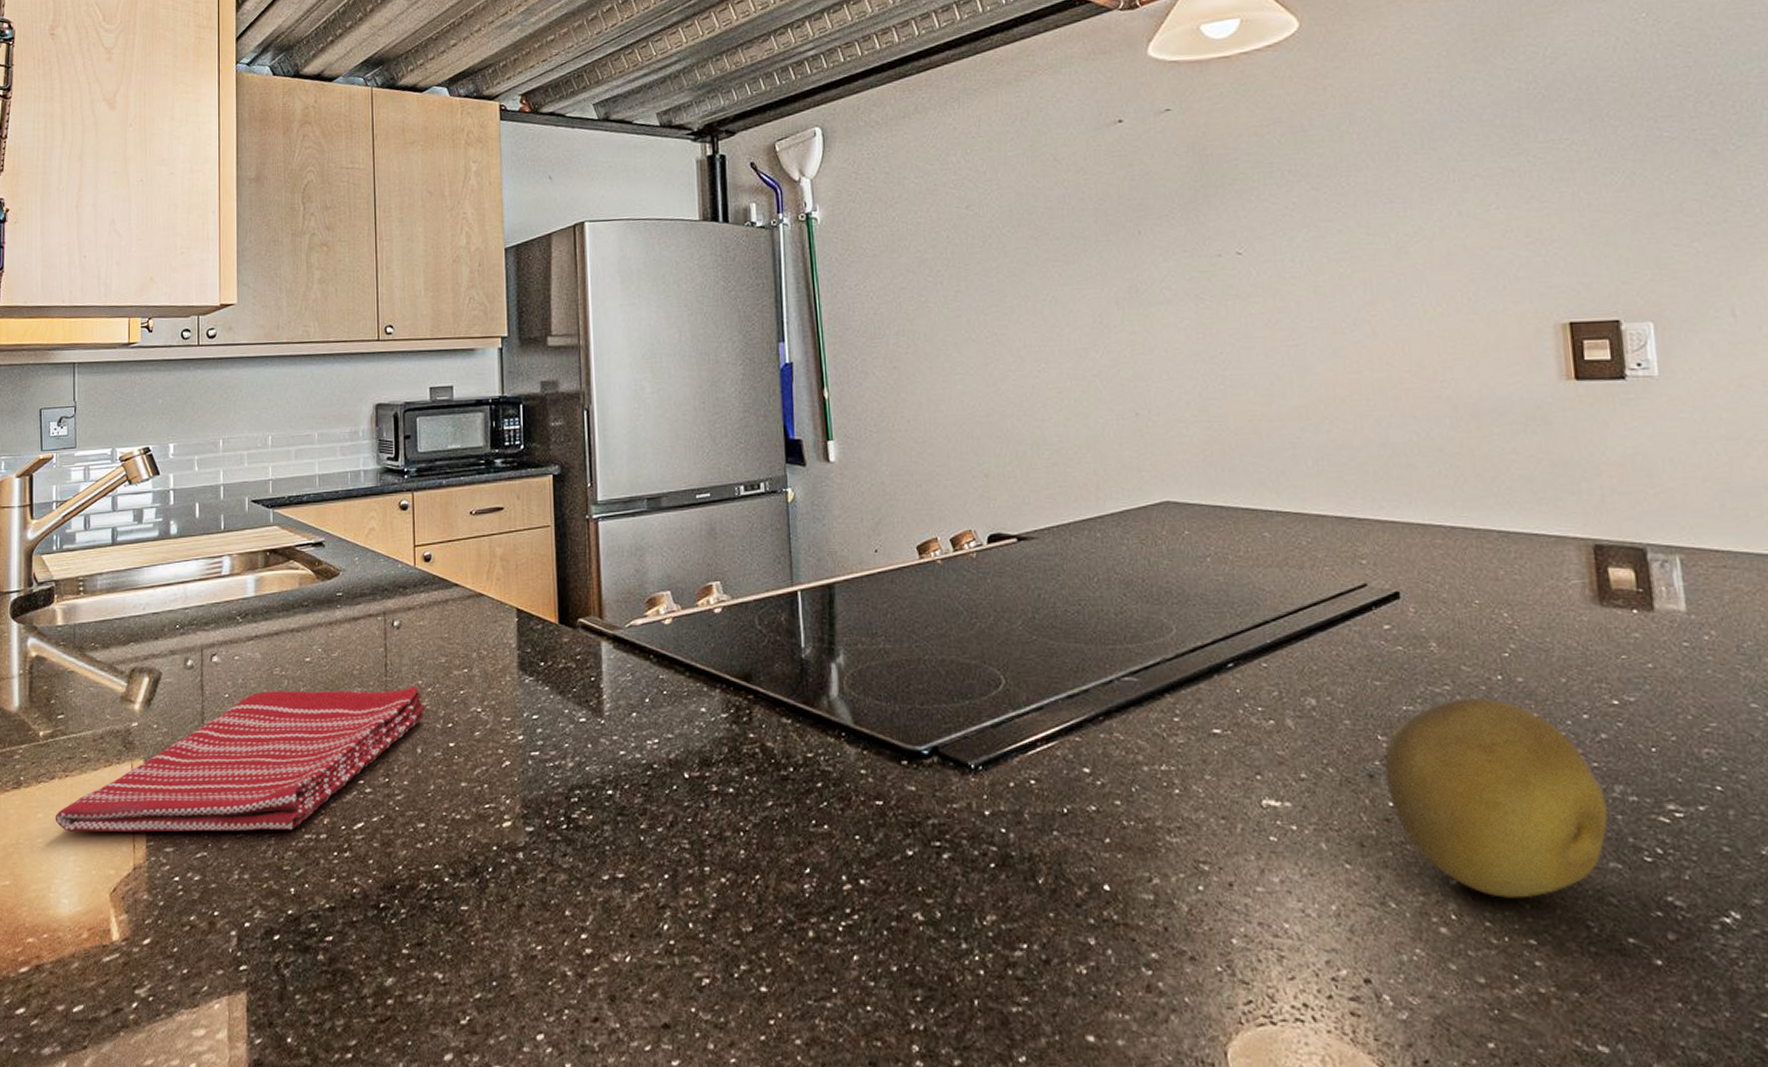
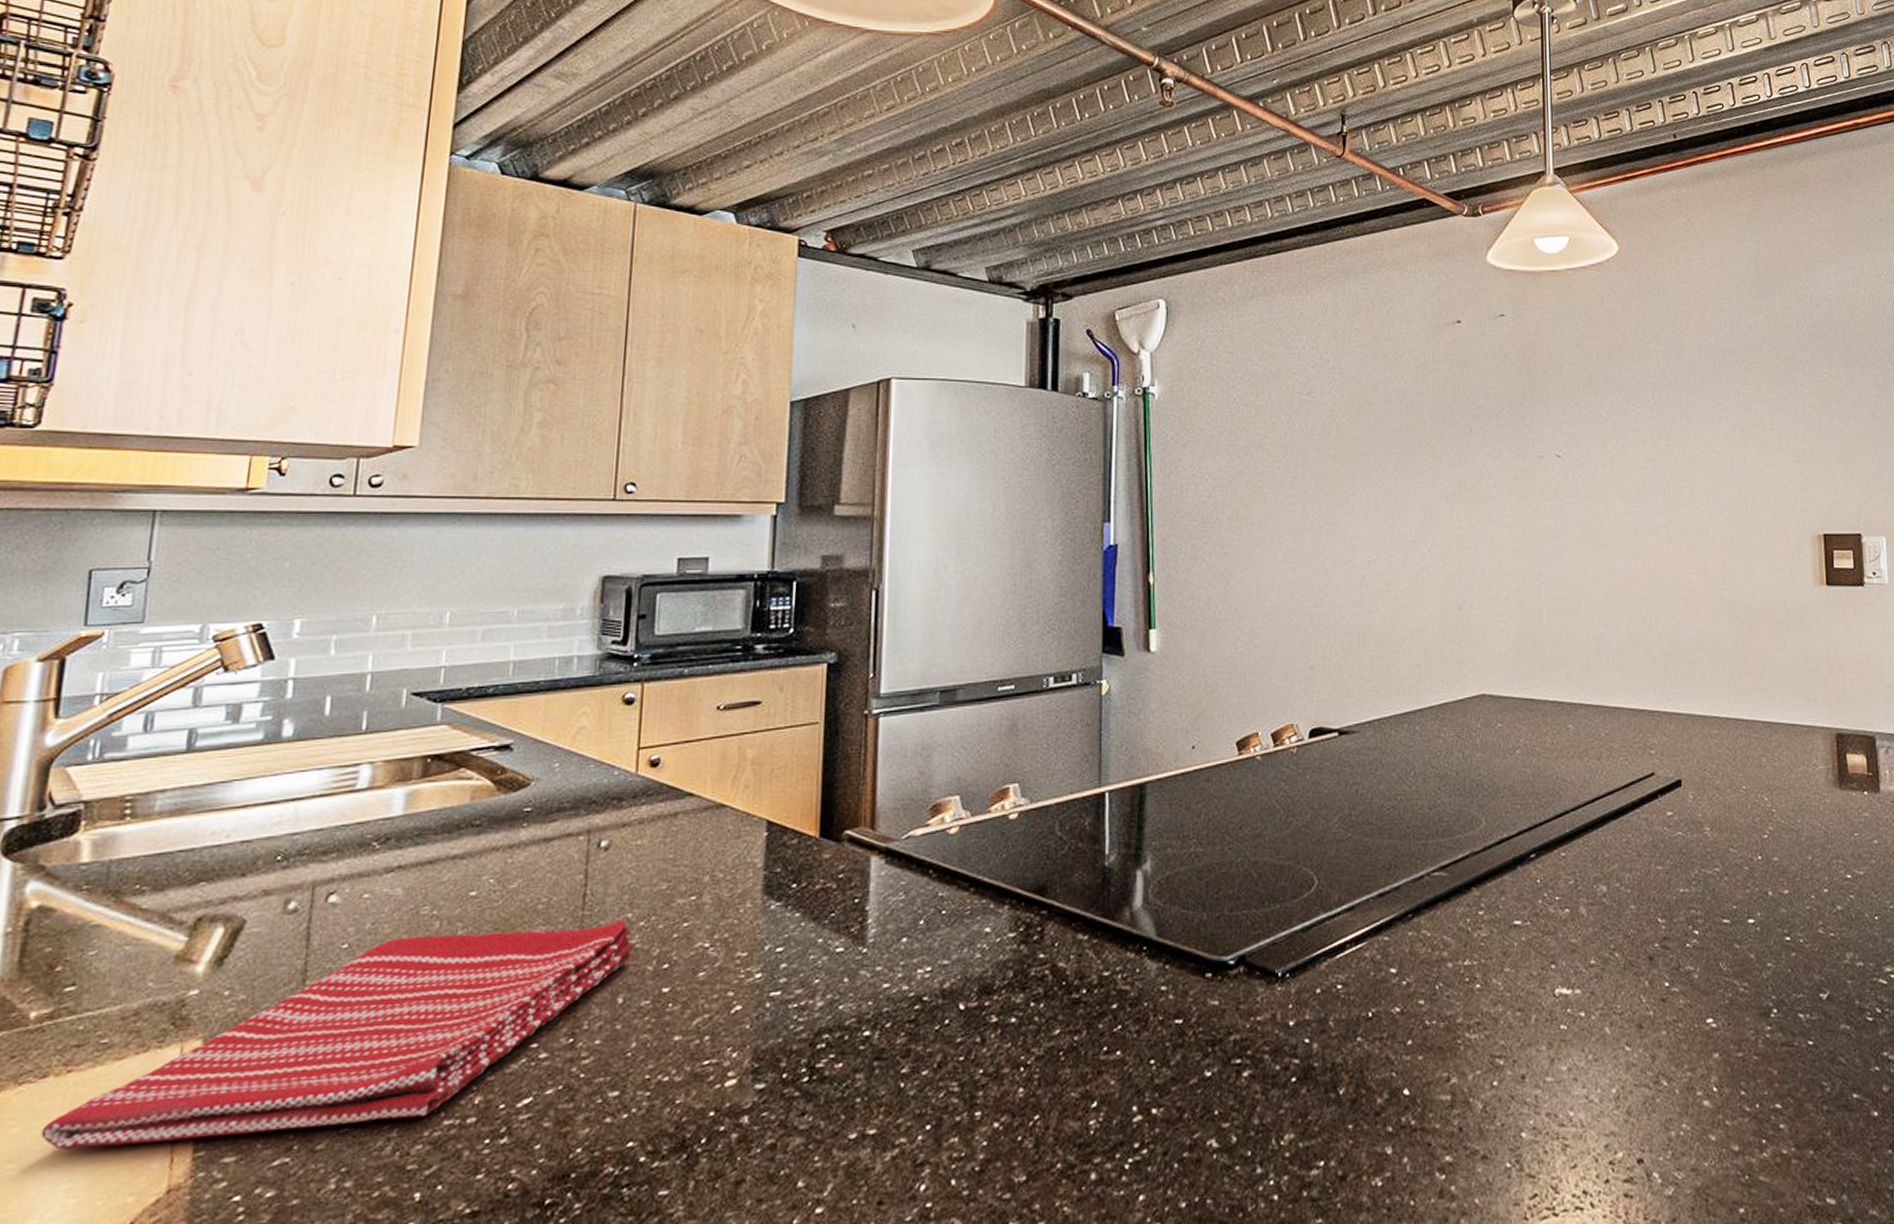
fruit: present [1384,697,1609,898] -> none [1662,877,1841,1067]

